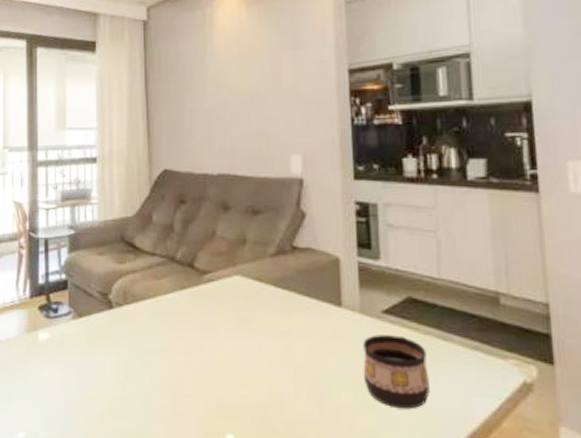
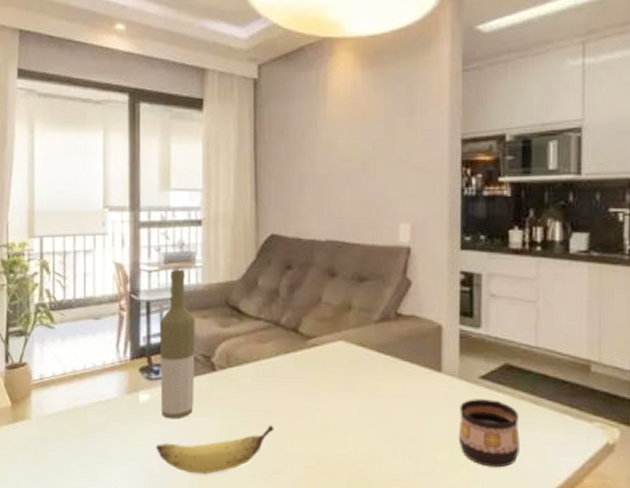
banana: none [55,364,172,415] -> present [155,425,274,474]
bottle: none [57,206,93,359] -> present [159,269,195,419]

